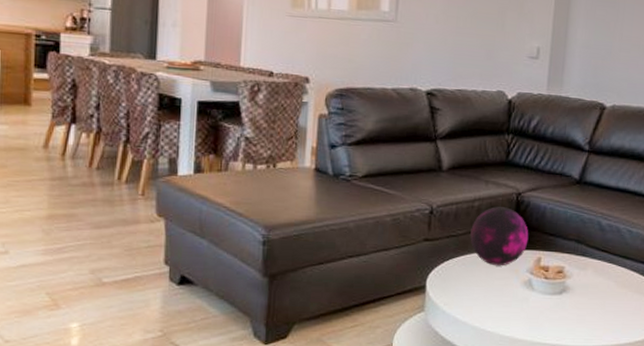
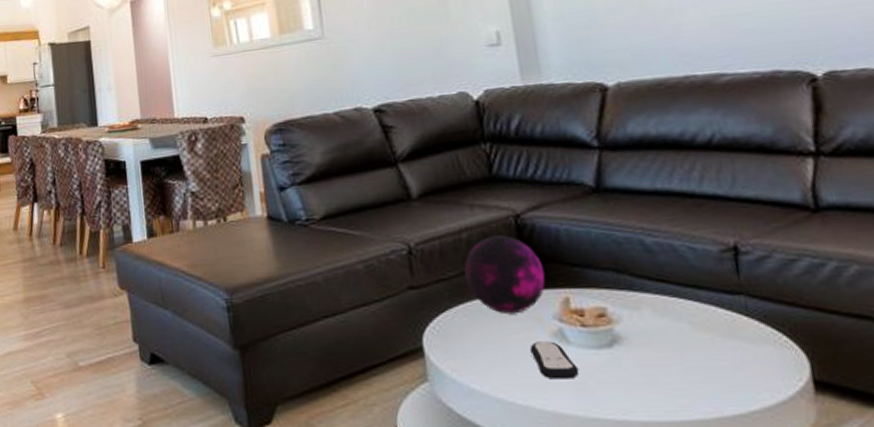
remote control: none [504,287,536,315] -> present [529,341,580,380]

